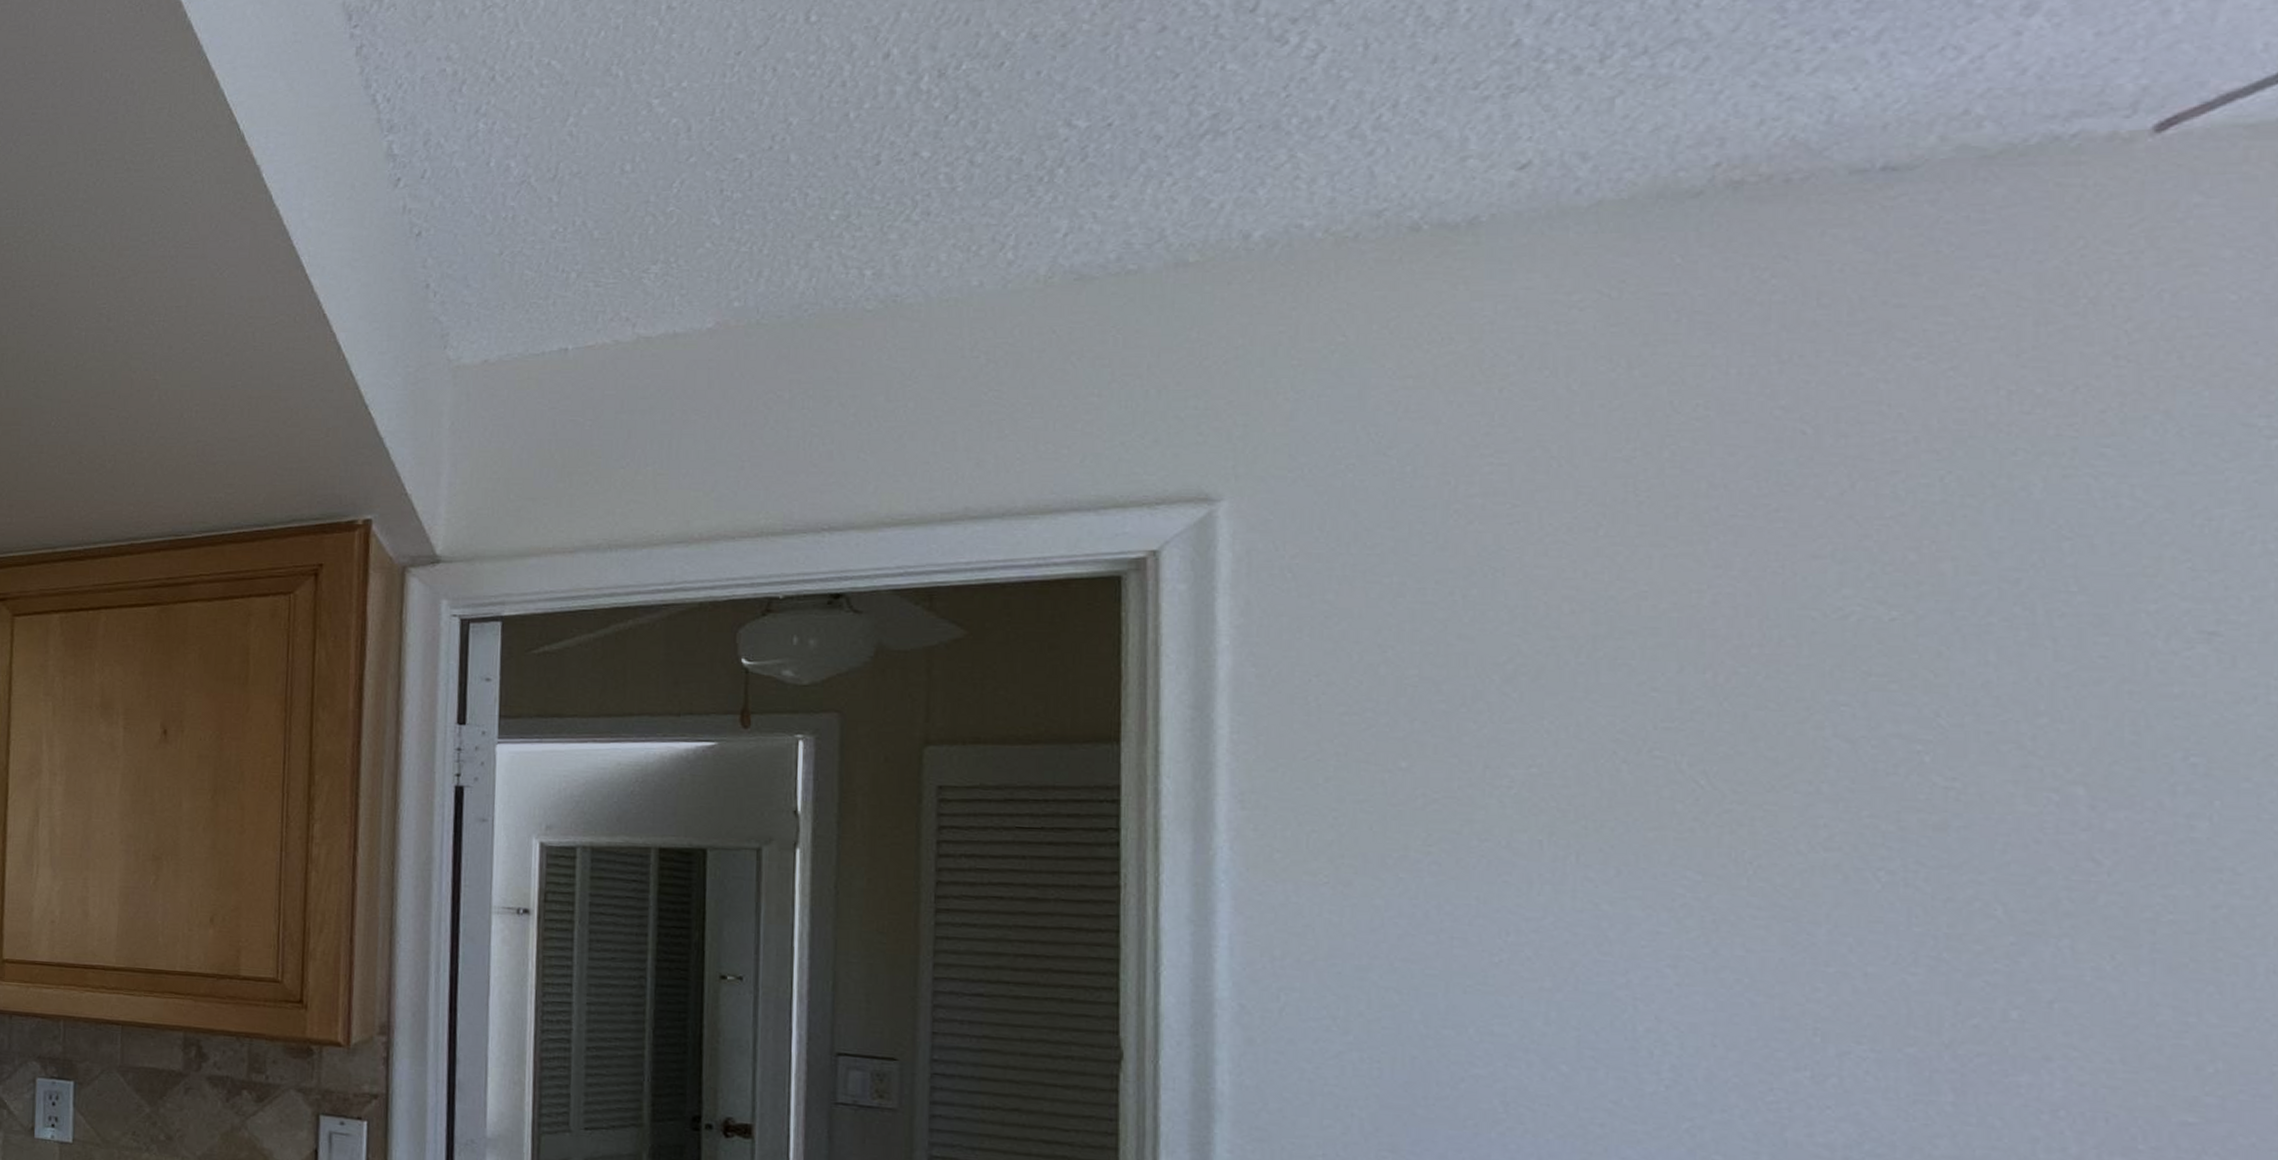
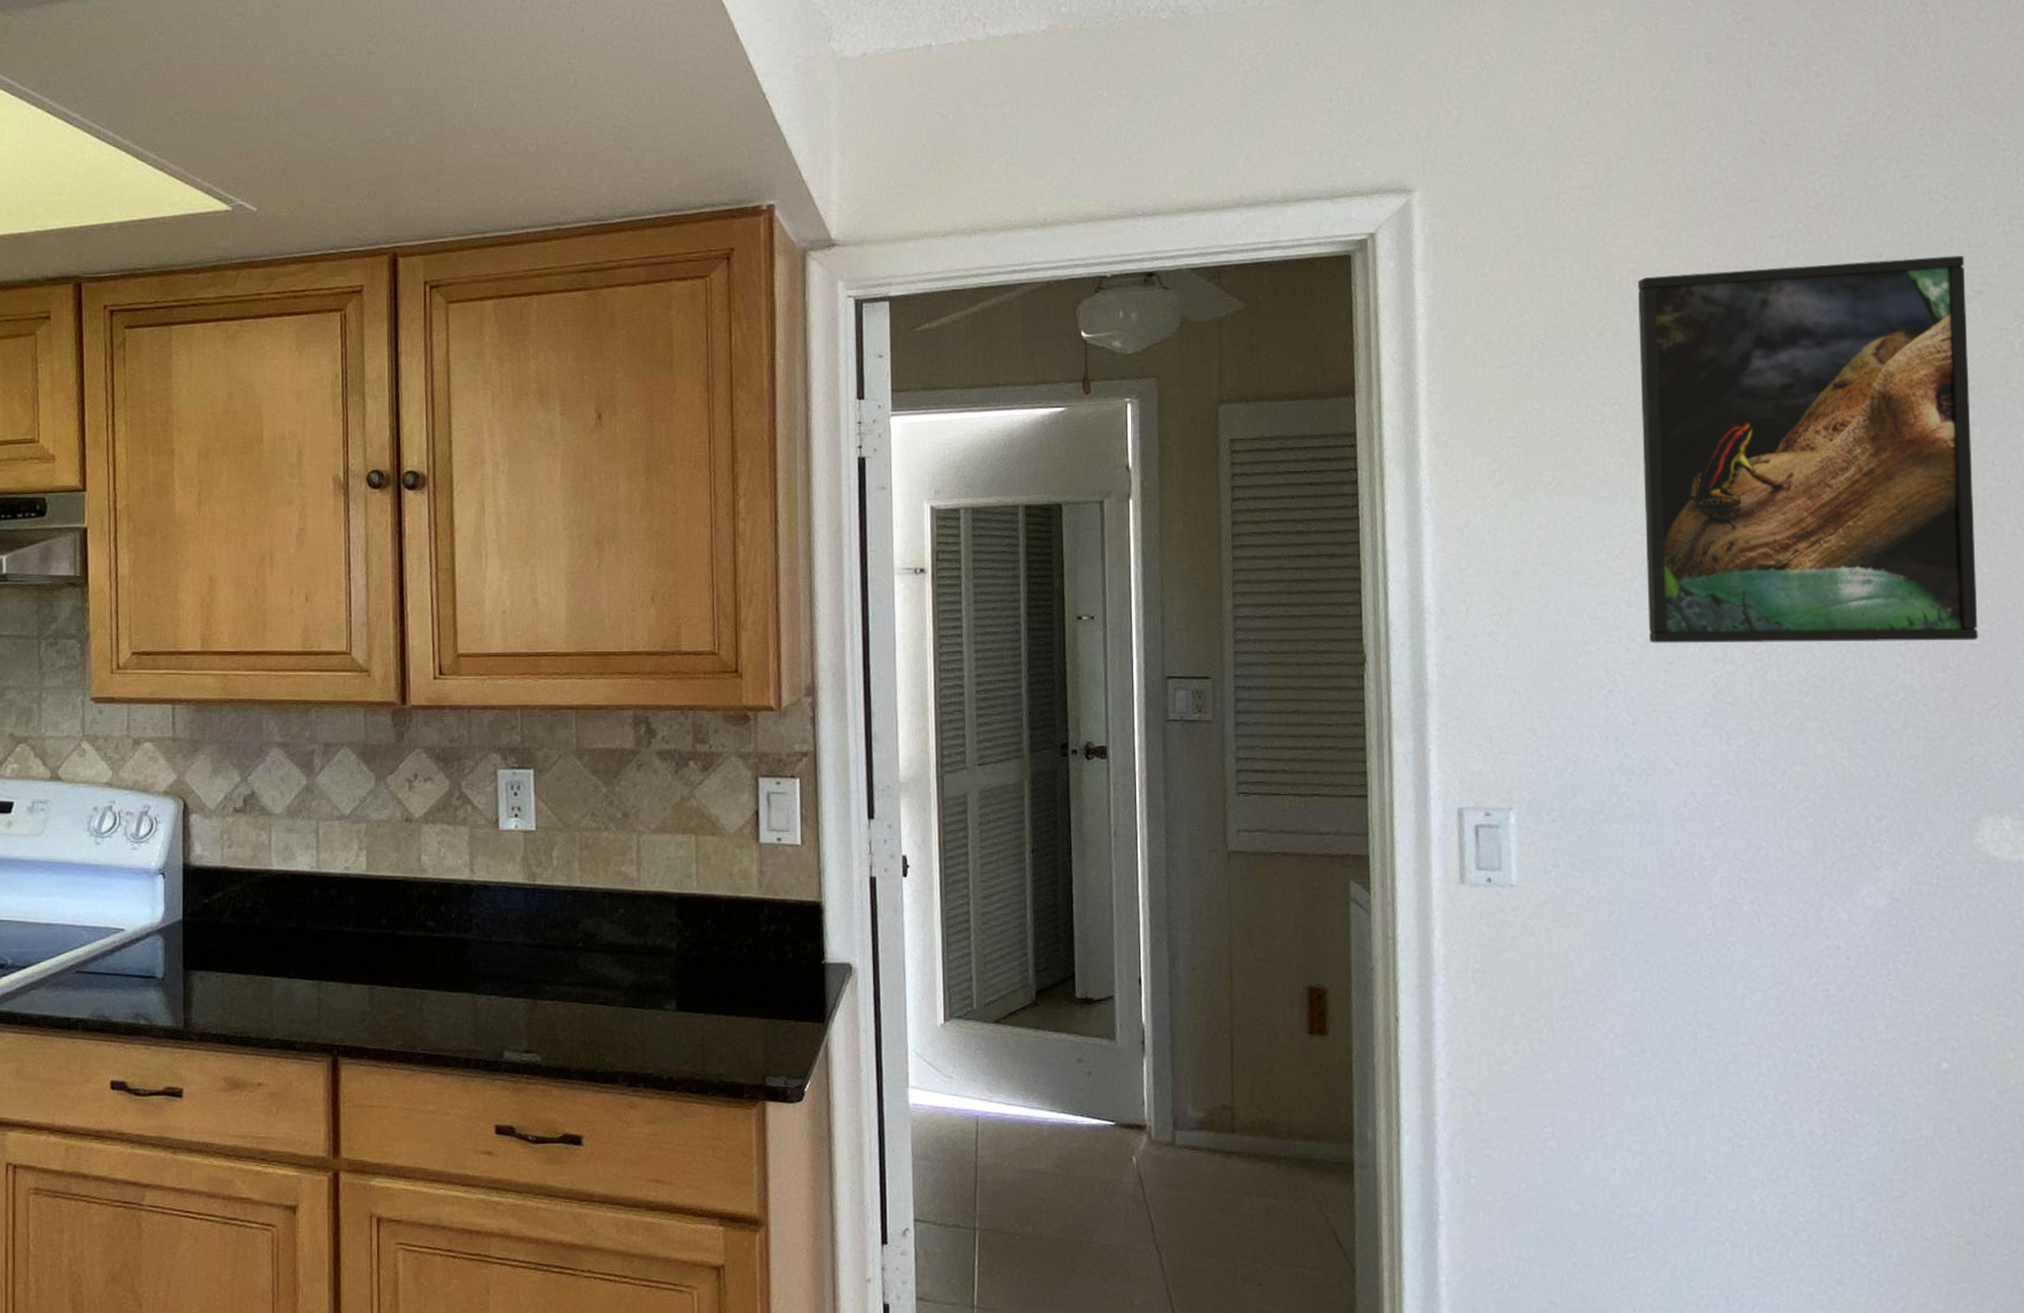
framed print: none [1575,582,2199,1117] -> present [1637,255,1979,643]

